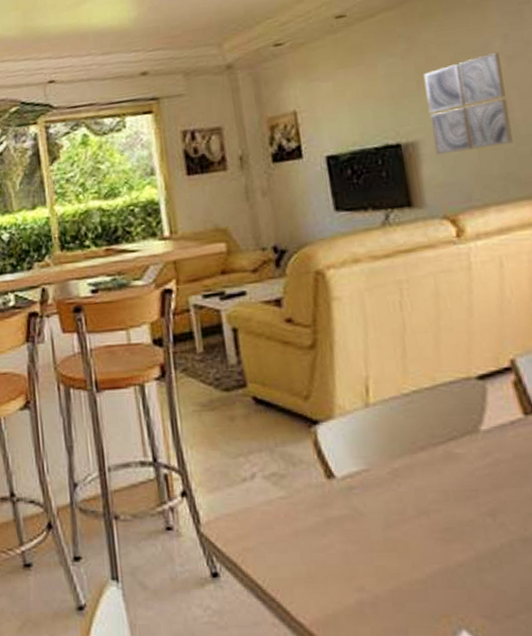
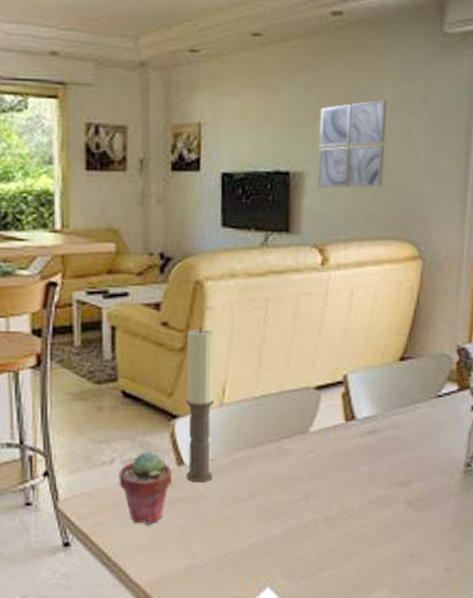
potted succulent: none [261,463,323,550] -> present [119,451,172,525]
candle: none [315,320,371,499] -> present [186,327,215,483]

